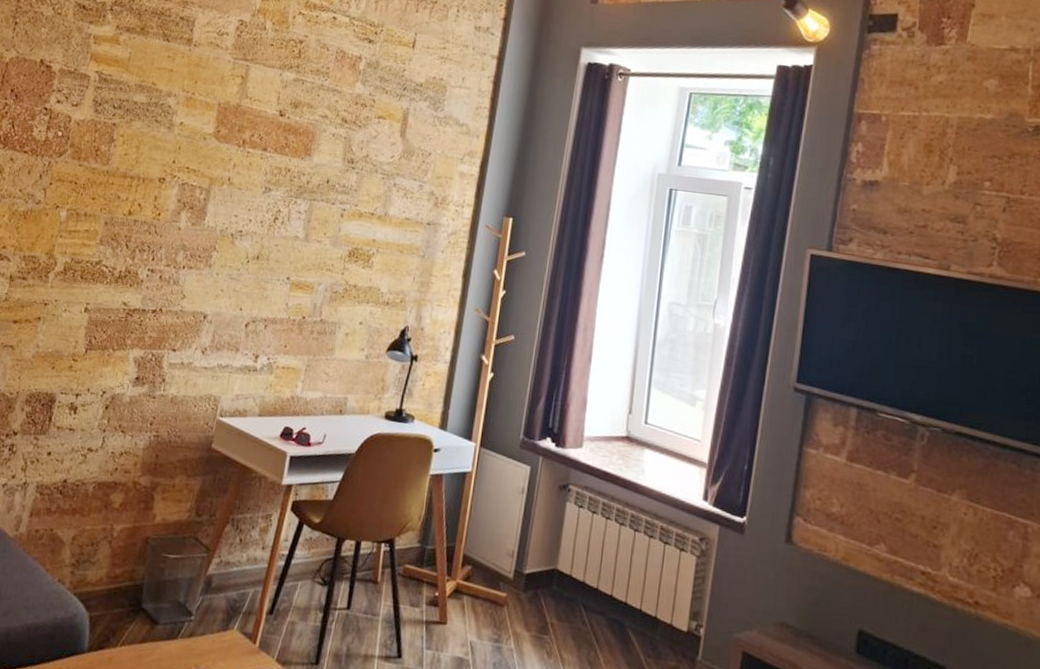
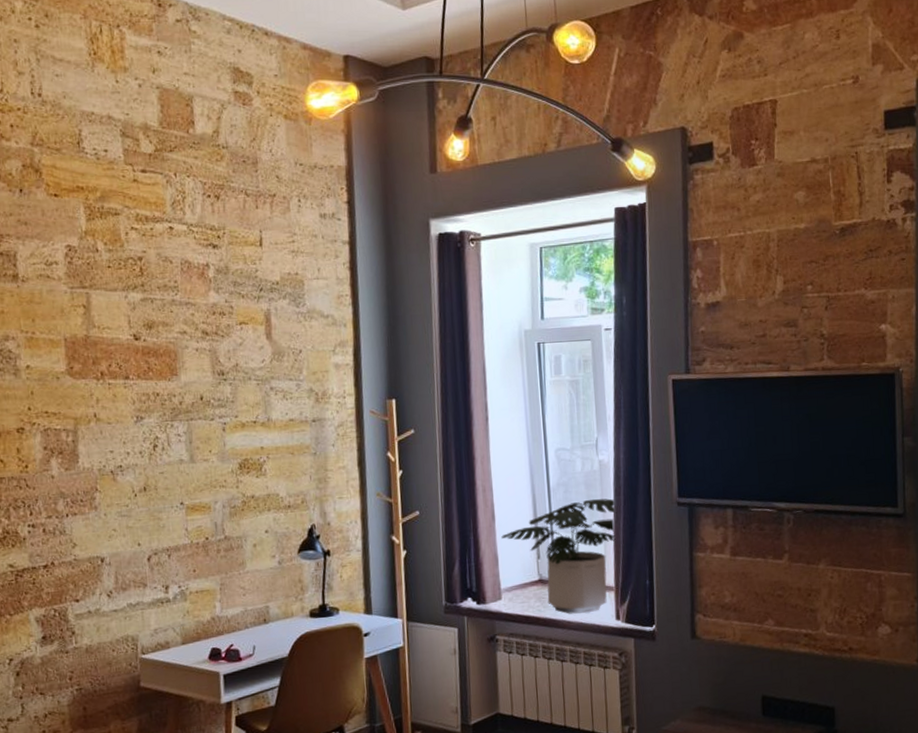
potted plant: none [594,362,725,486] -> present [501,498,617,614]

